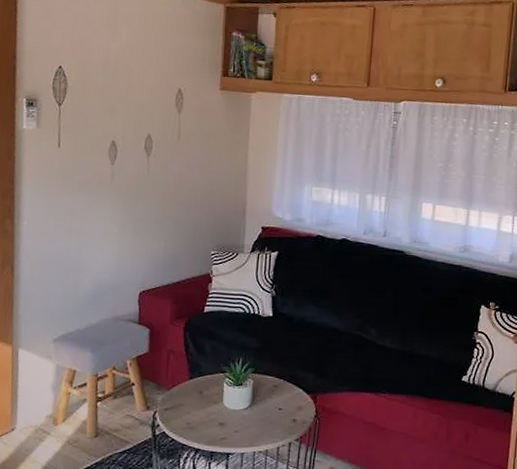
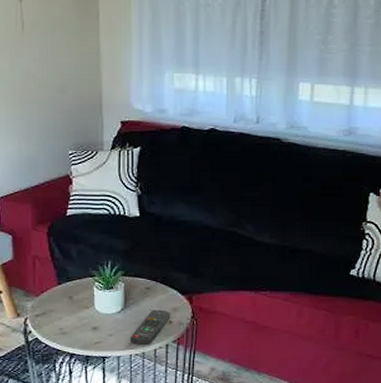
remote control: none [255,407,295,442] -> present [131,309,171,345]

